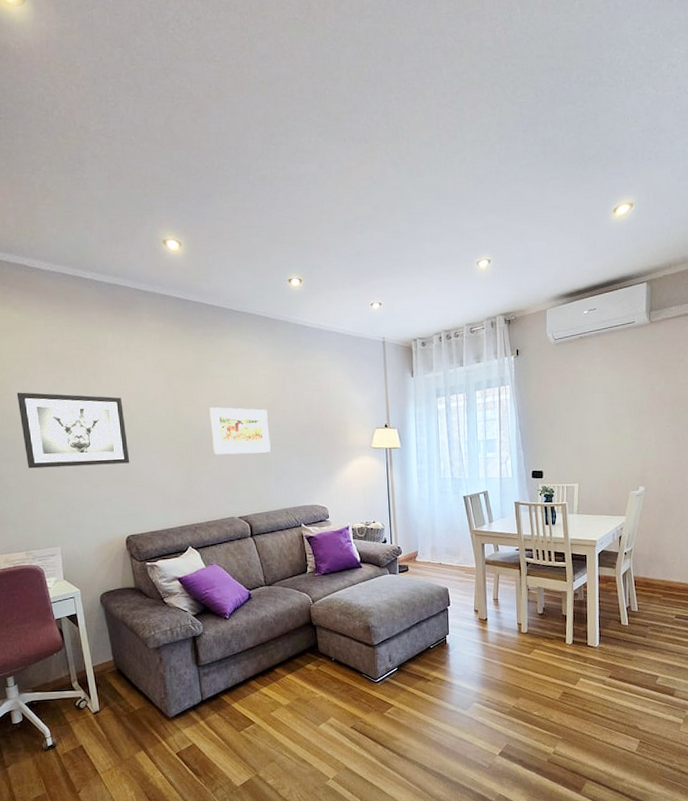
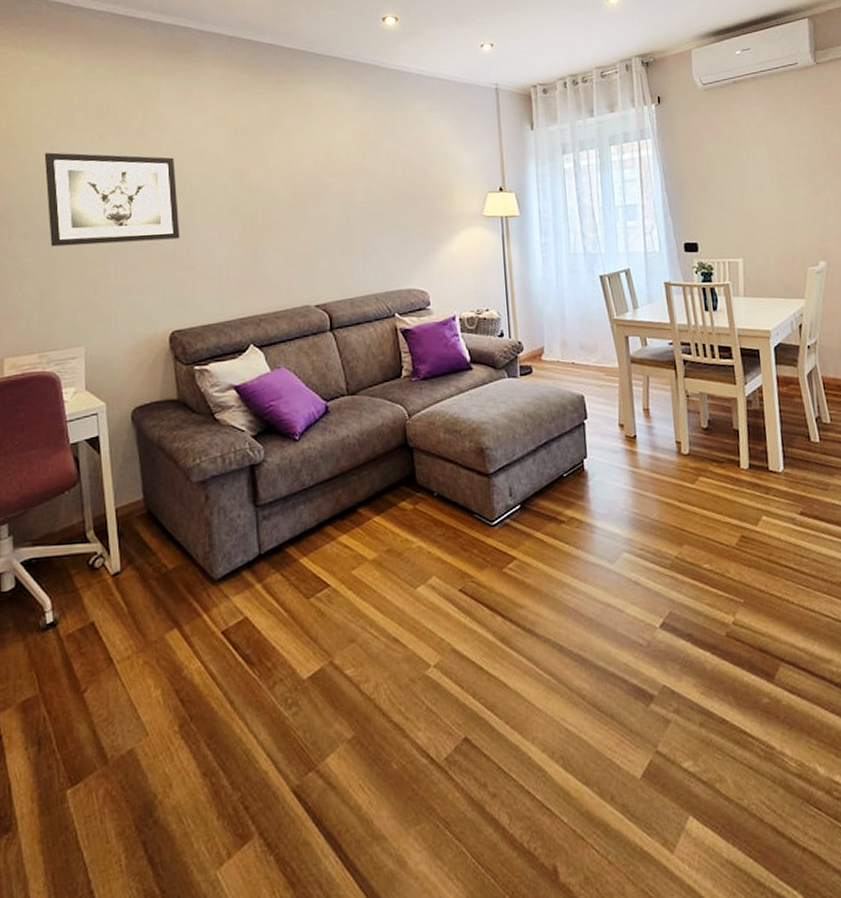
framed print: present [209,407,271,455] -> none [282,168,358,228]

